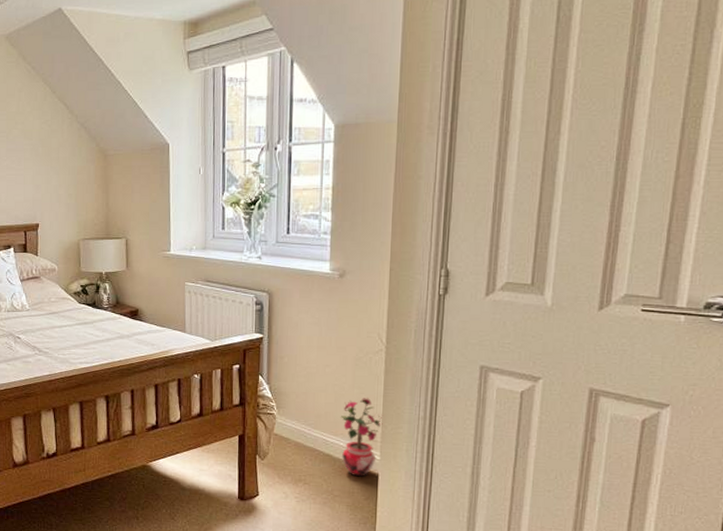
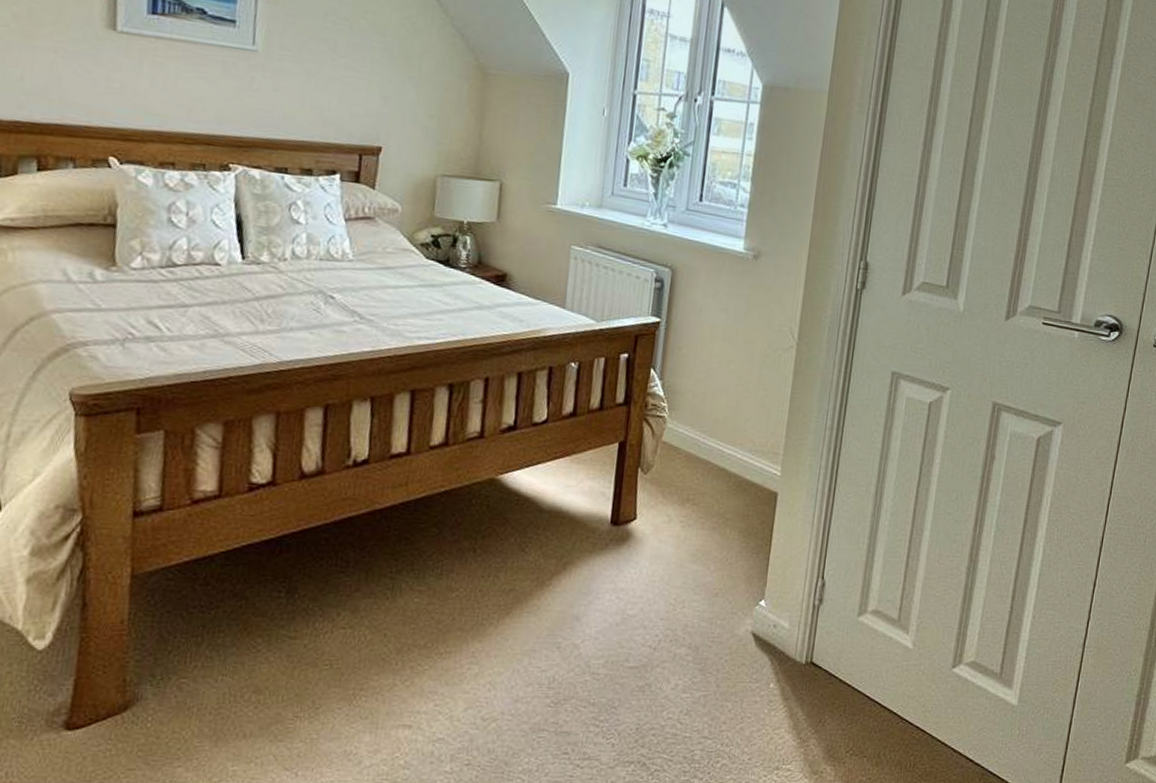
potted plant: present [340,398,383,477] -> none [738,402,788,497]

